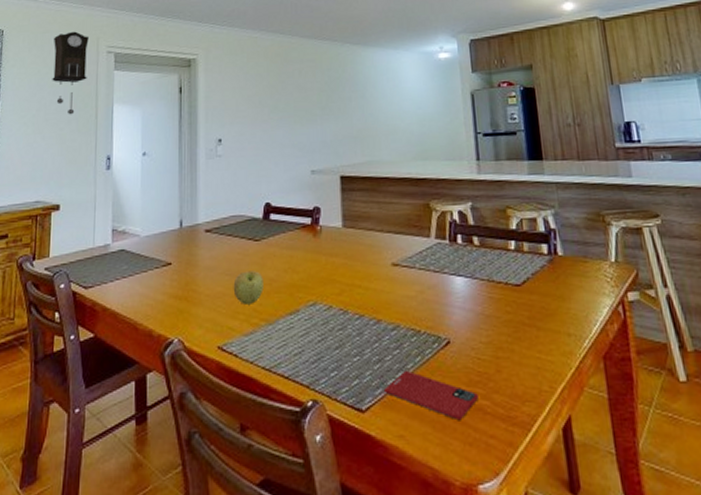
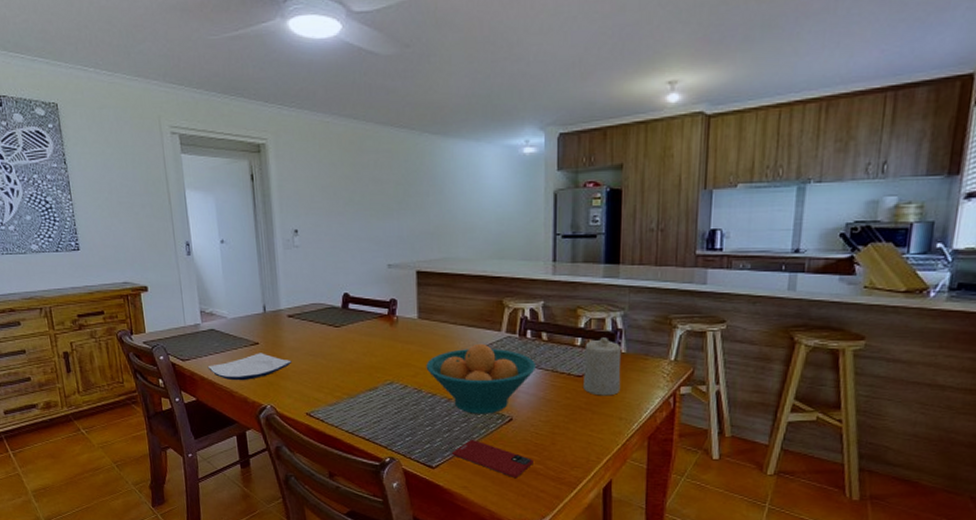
pendulum clock: present [52,31,89,115] -> none [112,108,154,199]
plate: none [112,274,206,310] -> present [207,353,292,381]
apple: present [233,271,264,304] -> none [317,353,345,381]
fruit bowl: none [352,252,471,338] -> present [426,343,537,414]
candle: none [519,239,564,308] -> present [584,337,622,396]

